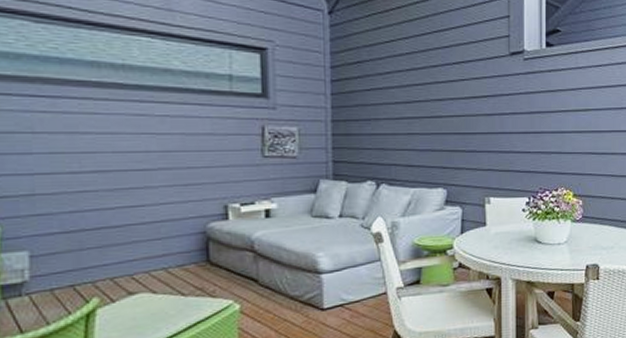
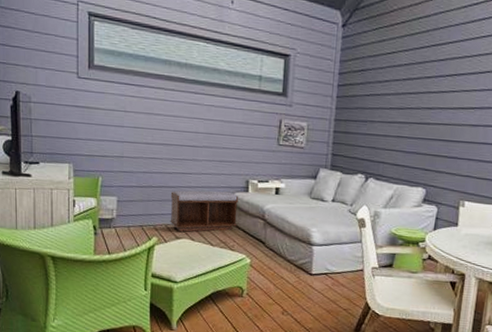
bench: none [115,222,216,286] -> present [170,190,239,233]

